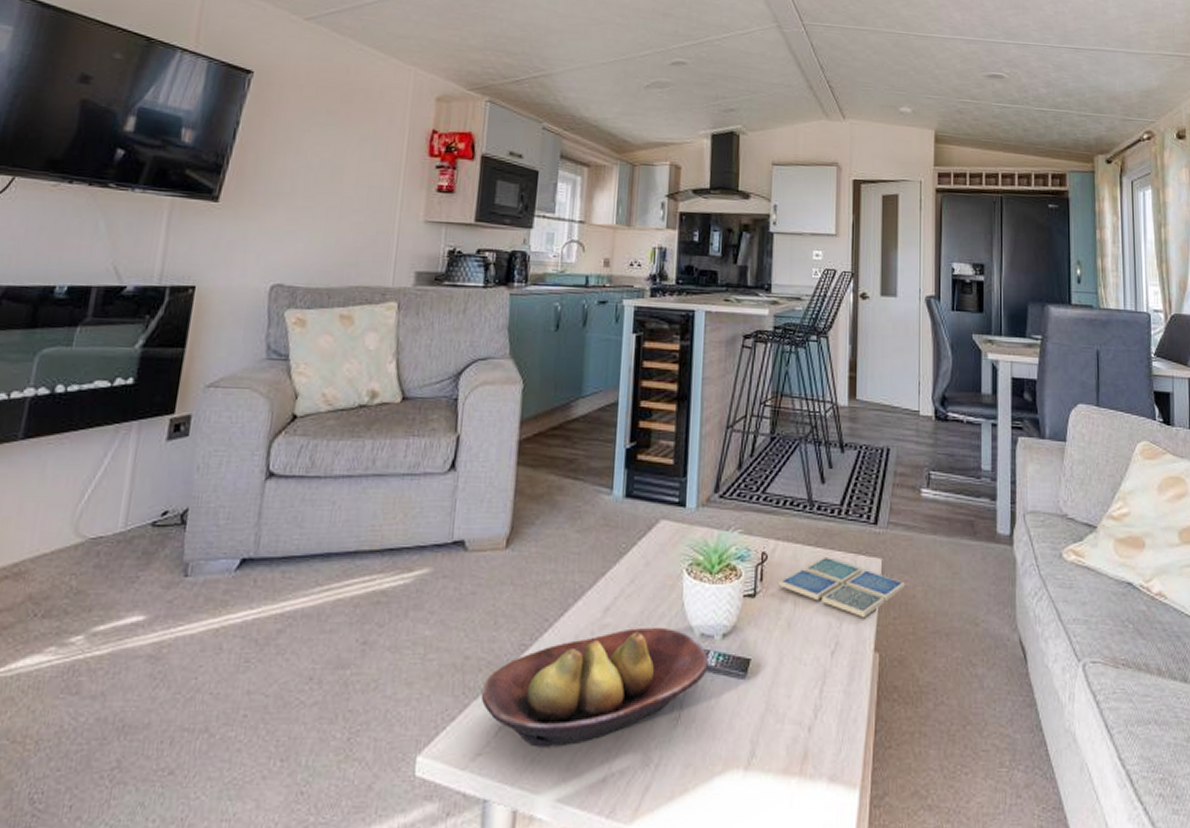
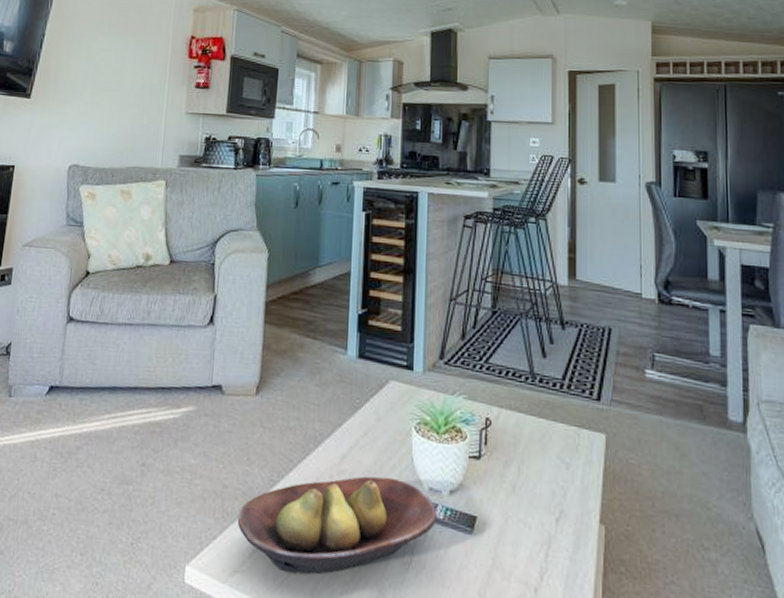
drink coaster: present [779,556,905,618] -> none [503,427,631,490]

